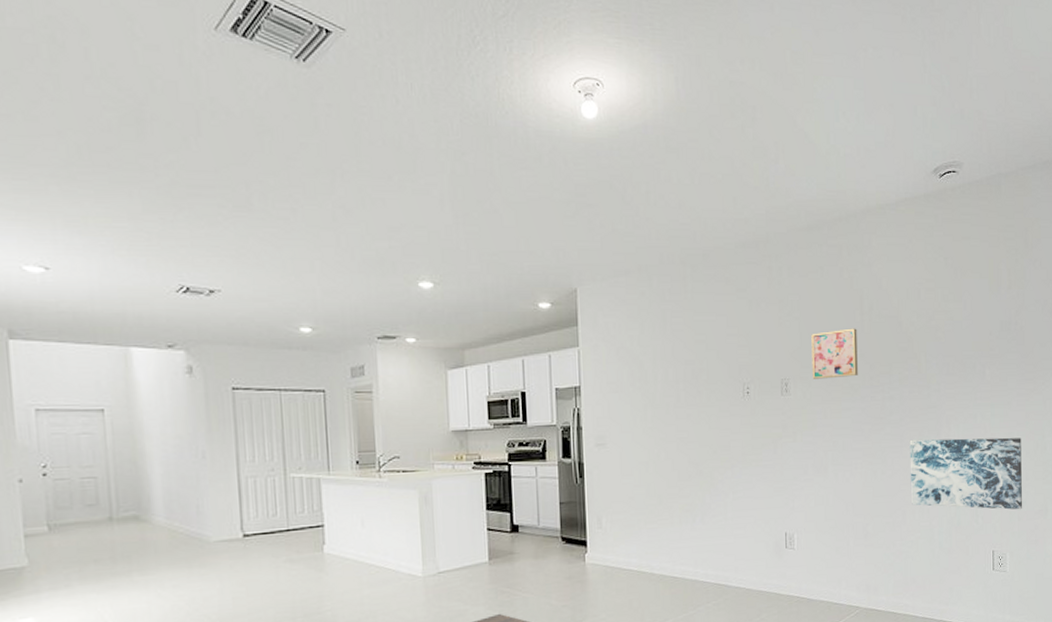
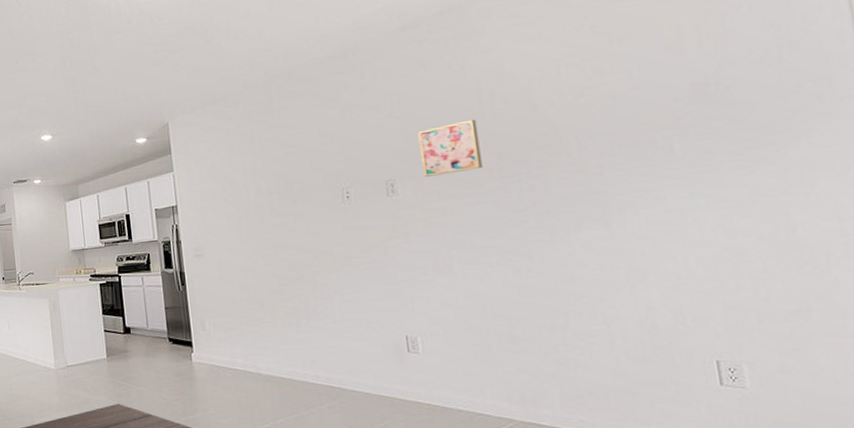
wall art: present [909,437,1023,510] -> none [564,220,764,310]

